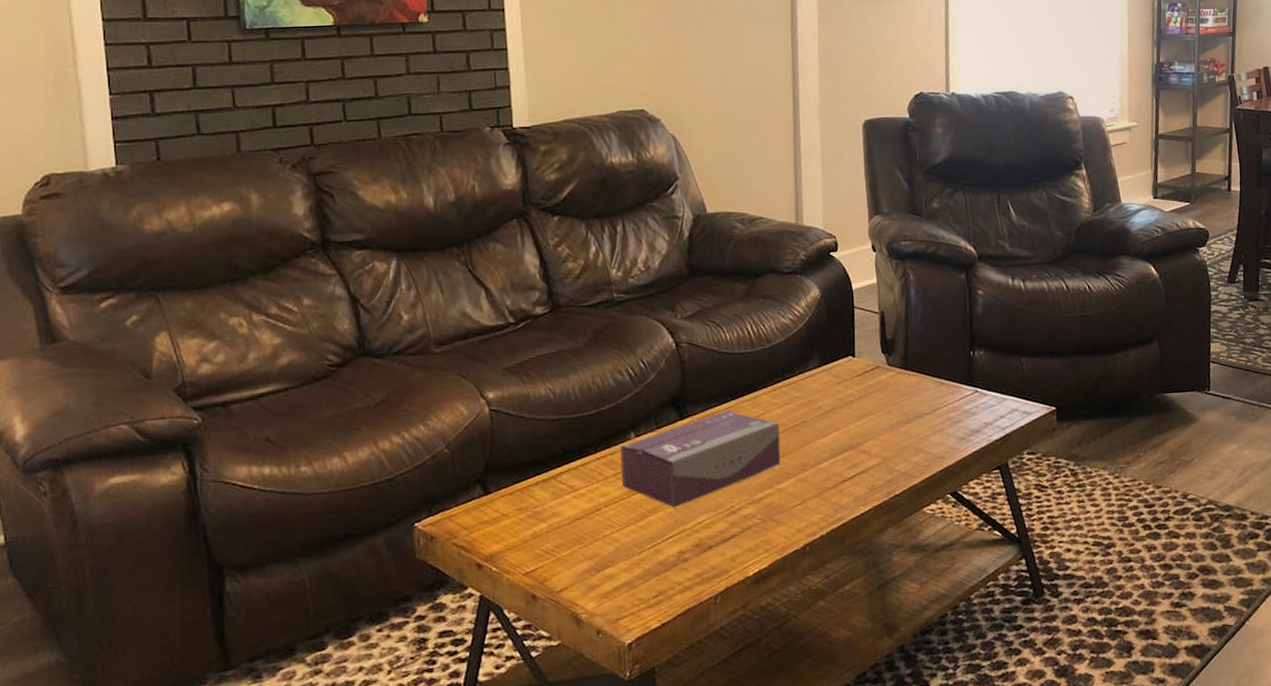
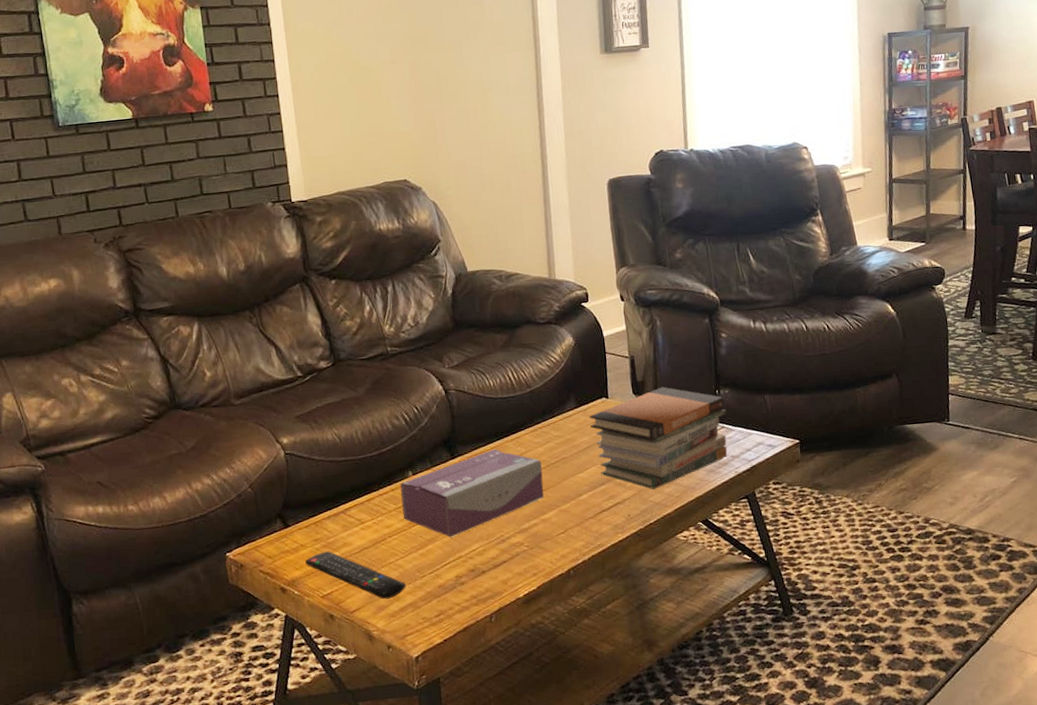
remote control: none [507,522,622,578] -> present [305,551,406,599]
book stack: none [834,346,981,458] -> present [589,386,728,489]

